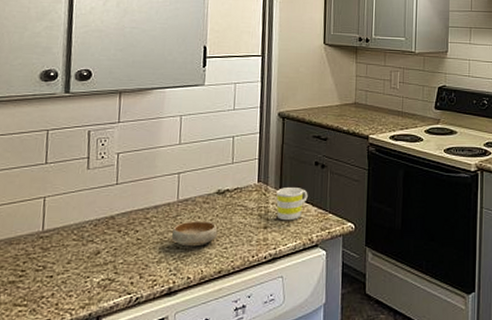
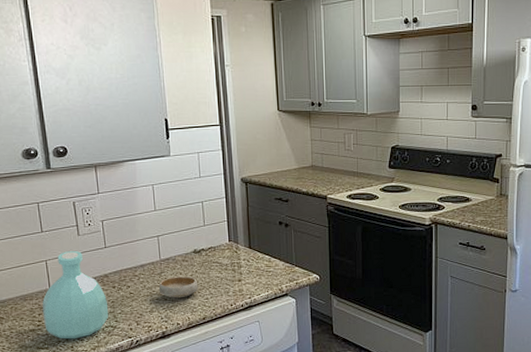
bottle: none [28,186,110,294] -> present [42,250,109,339]
mug: present [276,188,308,221] -> none [246,245,275,274]

